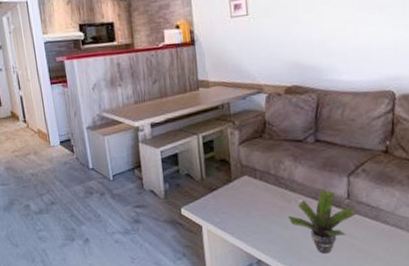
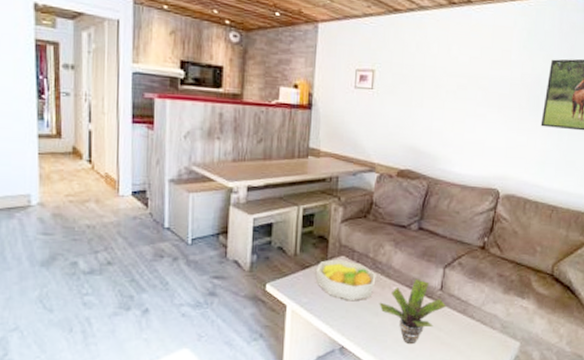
fruit bowl: none [223,179,281,217] -> present [315,259,376,300]

